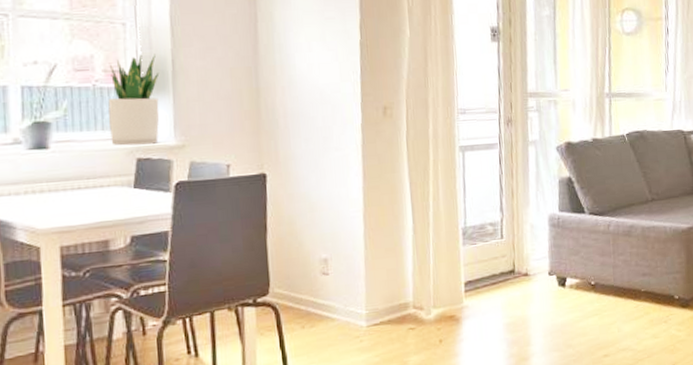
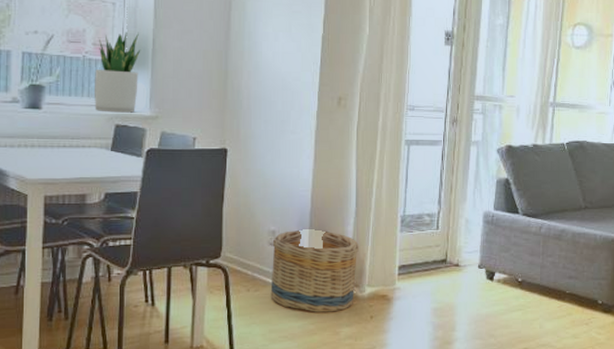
basket: none [325,253,420,343] -> present [270,230,359,312]

